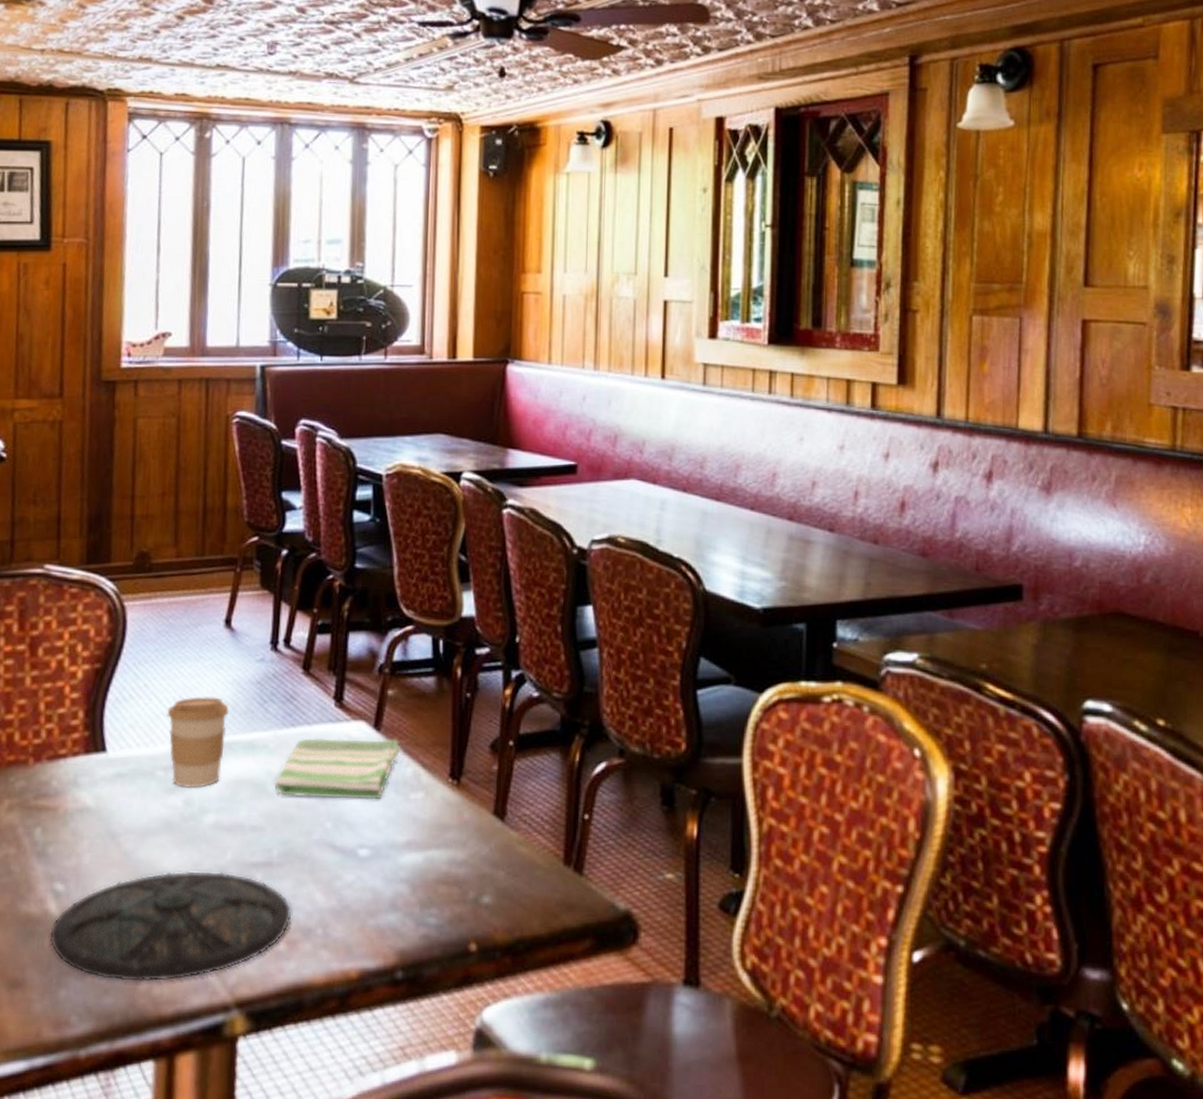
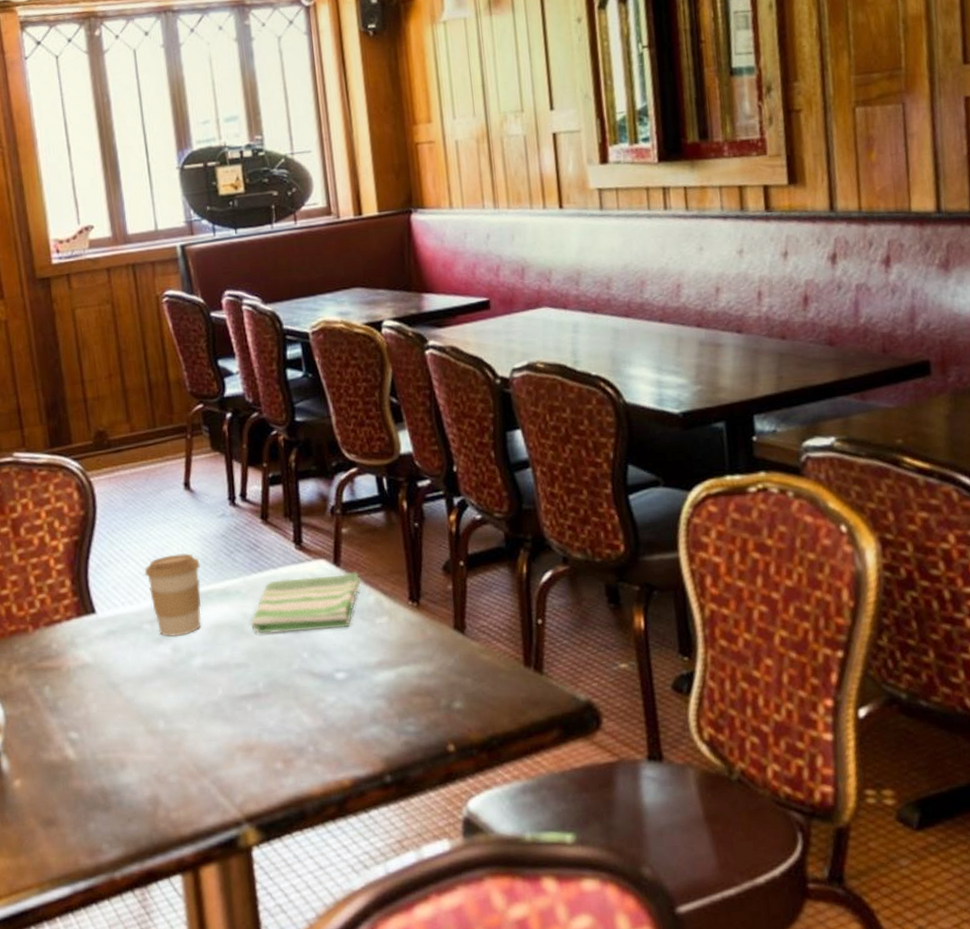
plate: present [49,870,292,982] -> none [71,706,285,811]

